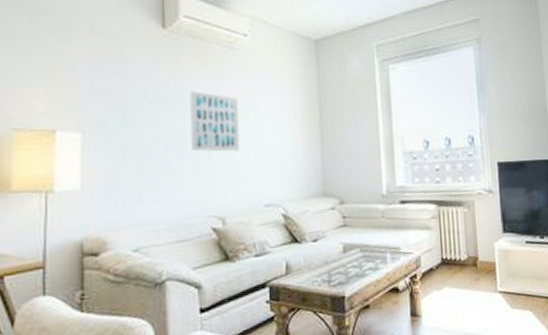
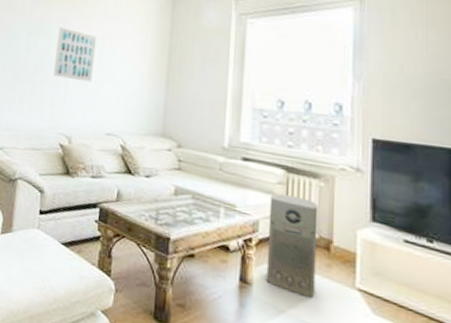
air purifier: none [427,226,470,312] -> present [266,193,318,298]

